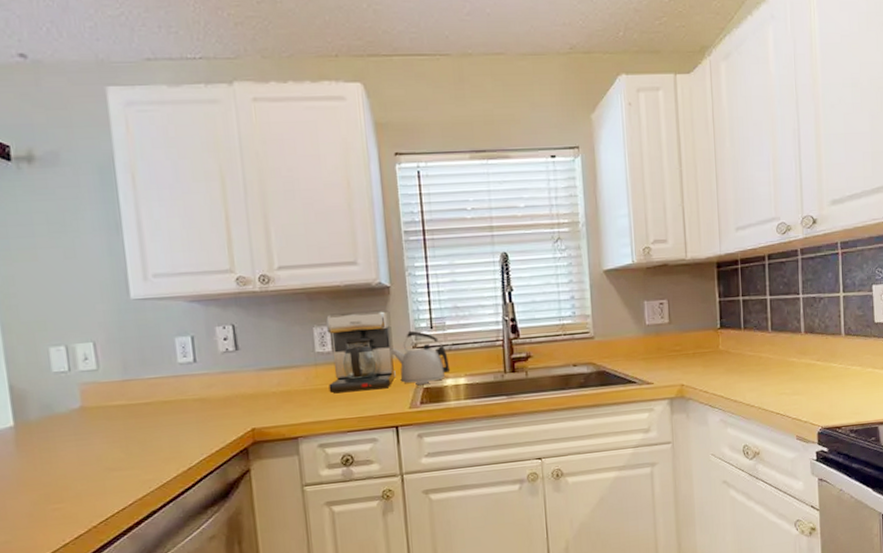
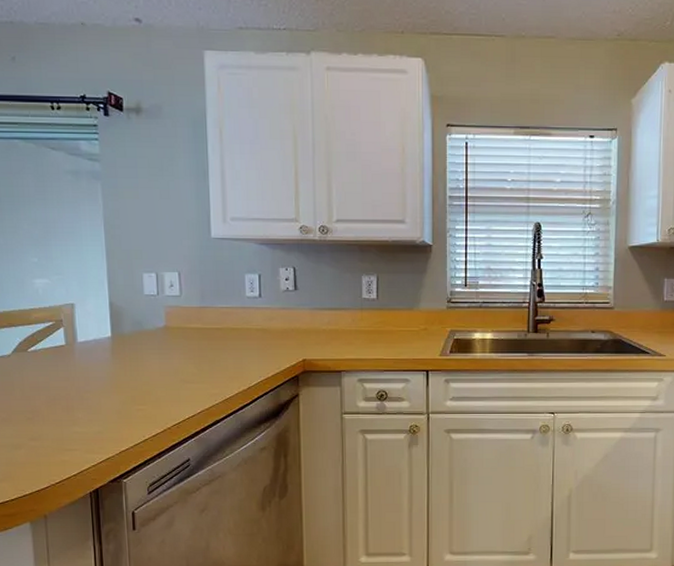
coffee maker: present [326,310,396,393] -> none [371,265,430,336]
kettle: present [389,330,451,385] -> none [427,286,479,335]

